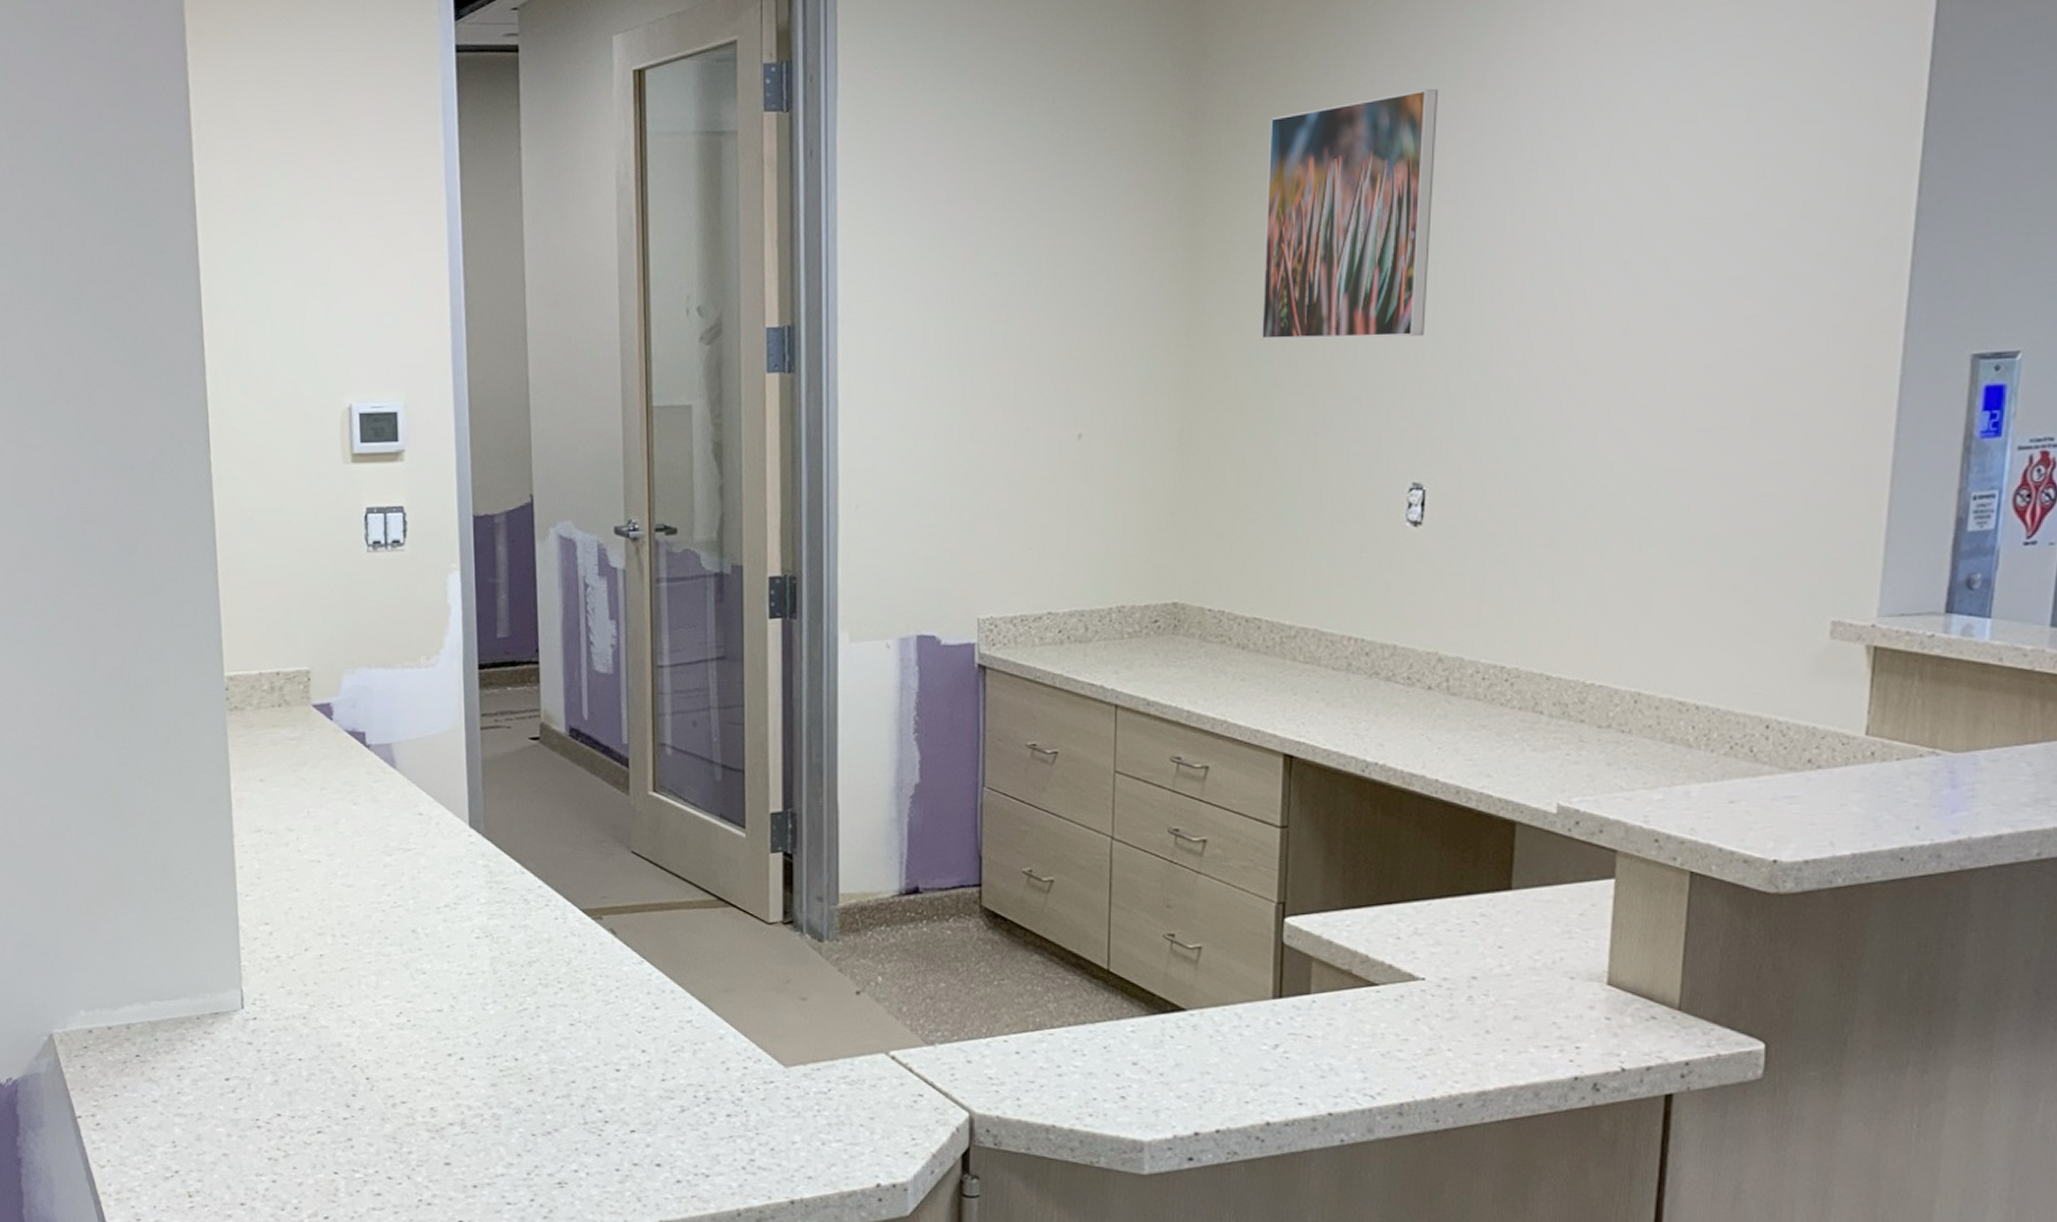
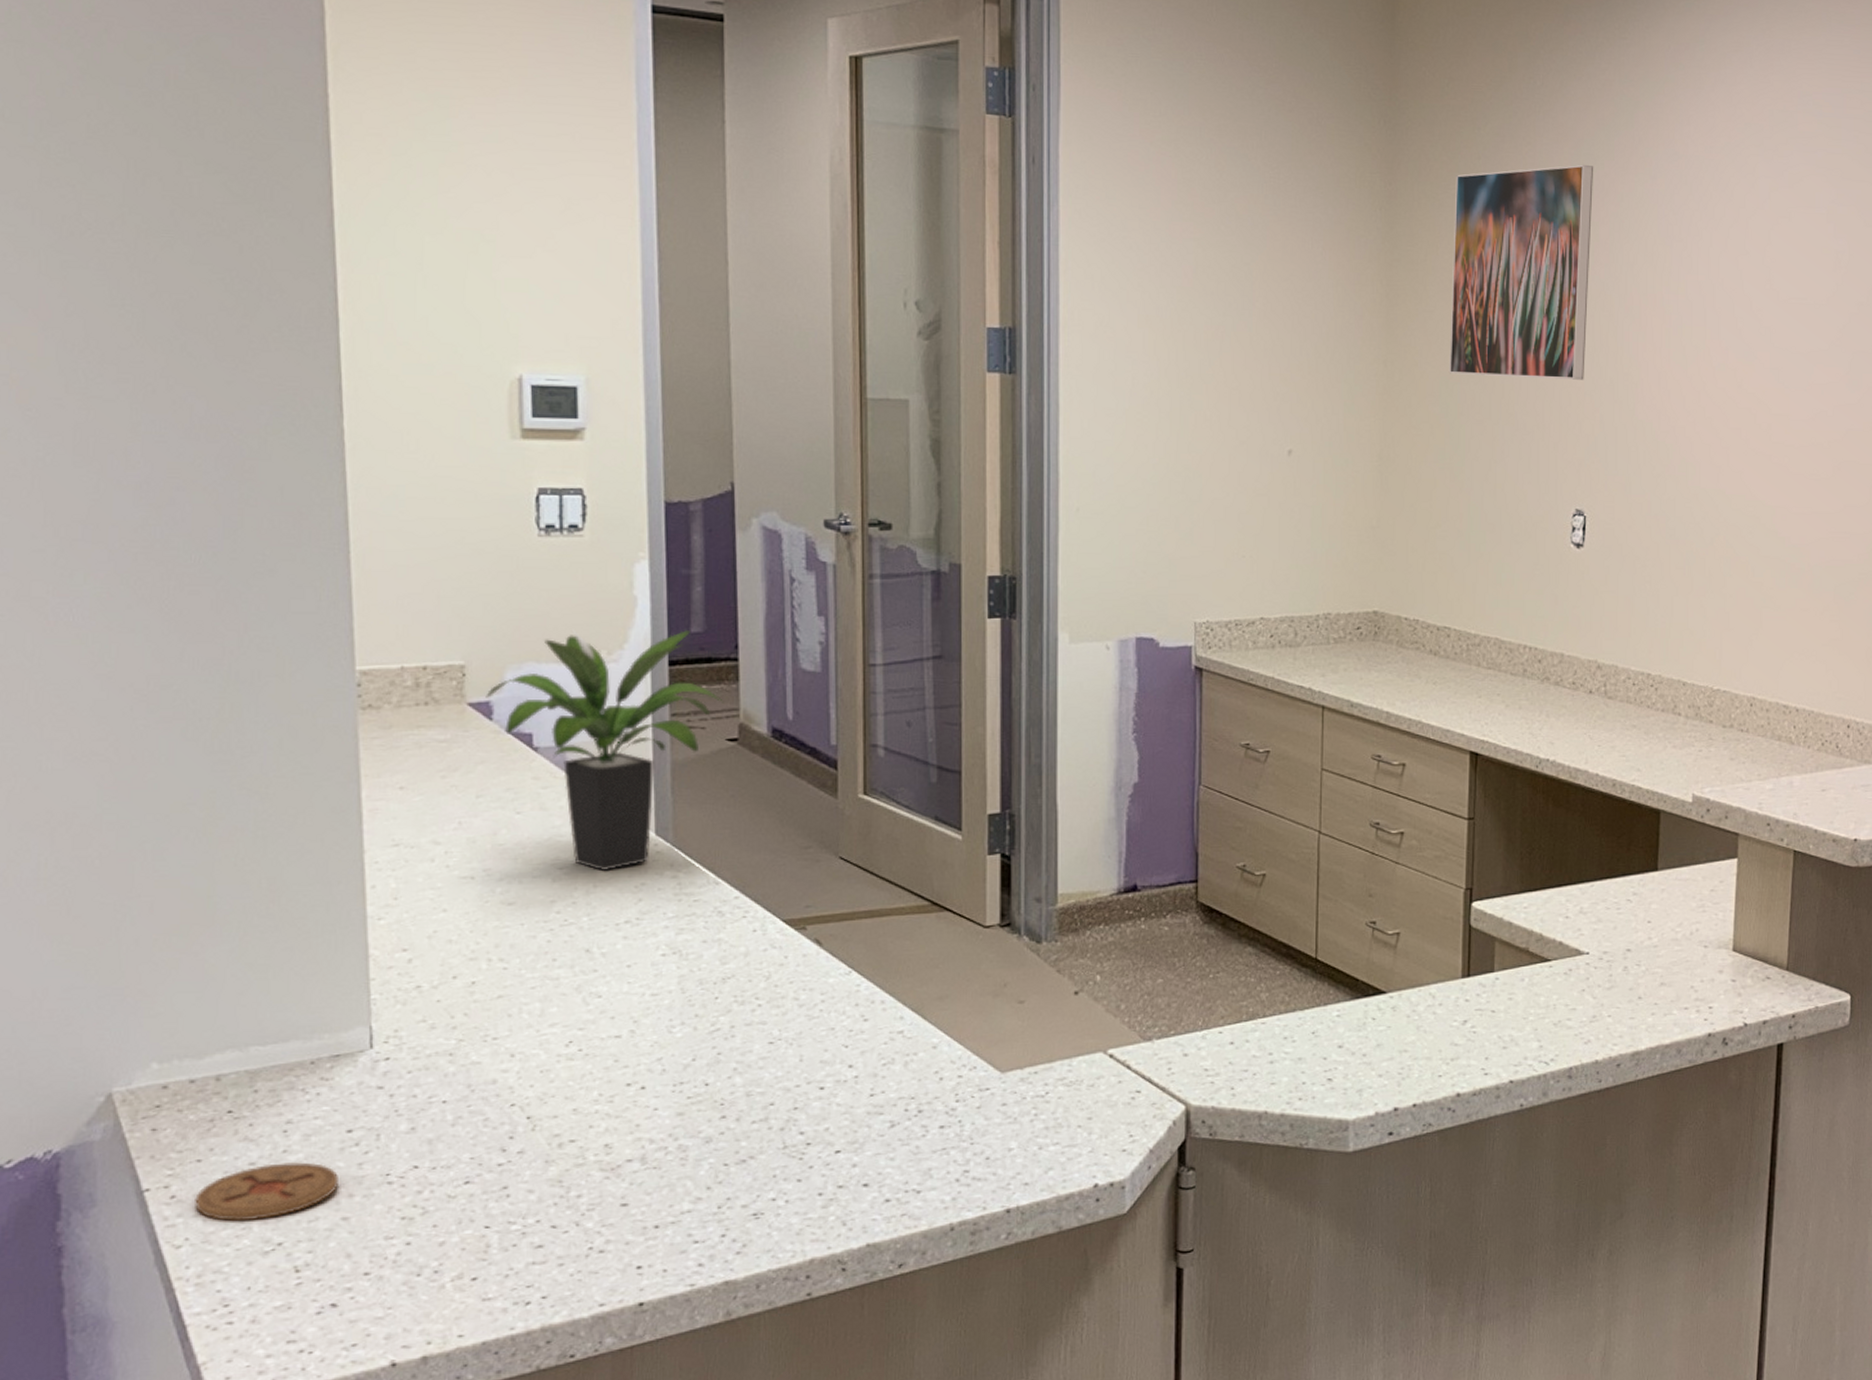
coaster: none [114,1102,219,1150] -> present [195,1162,338,1222]
potted plant: none [327,635,526,858] -> present [485,629,723,870]

